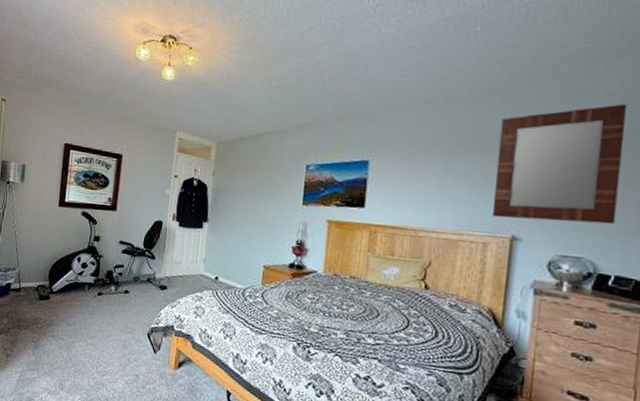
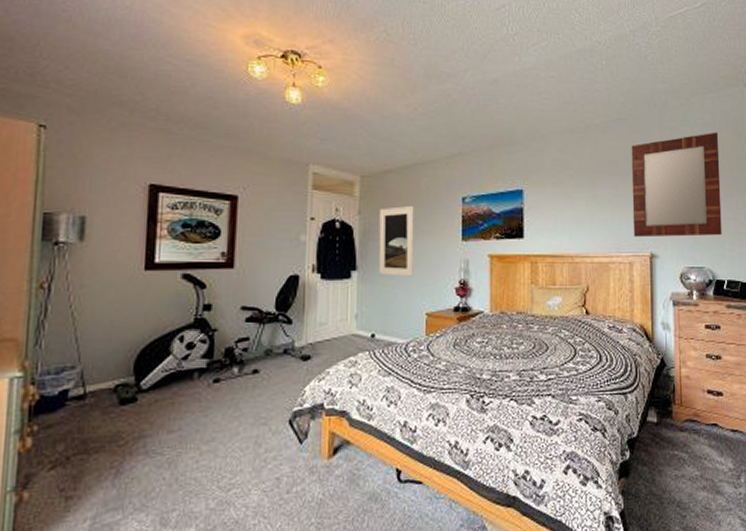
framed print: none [225,169,261,233] -> present [378,205,414,277]

